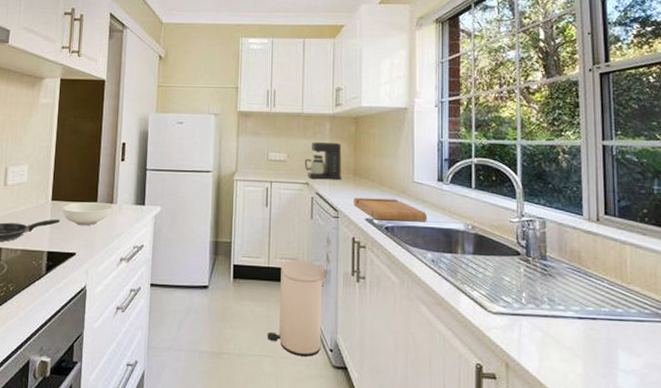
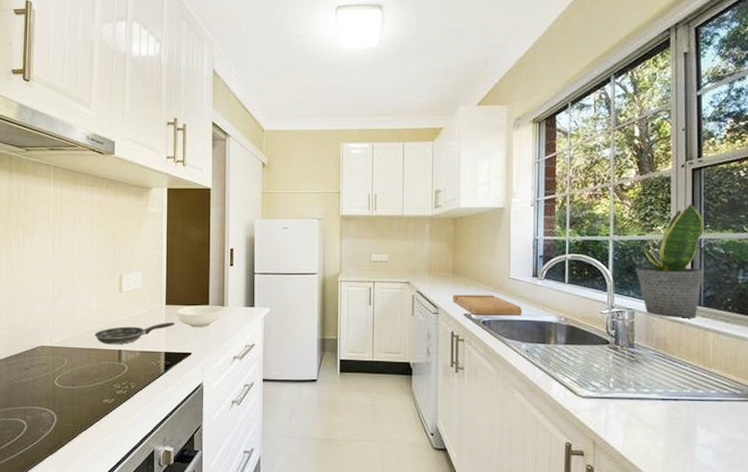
pedal bin: present [267,260,325,357] -> none [372,354,426,440]
coffee maker: present [304,142,342,180] -> none [405,242,441,279]
potted plant: none [544,108,618,230] -> present [634,203,705,318]

